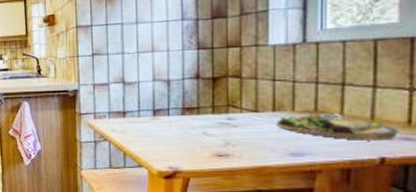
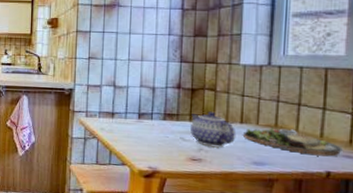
teapot: none [214,101,269,140] -> present [190,111,237,148]

